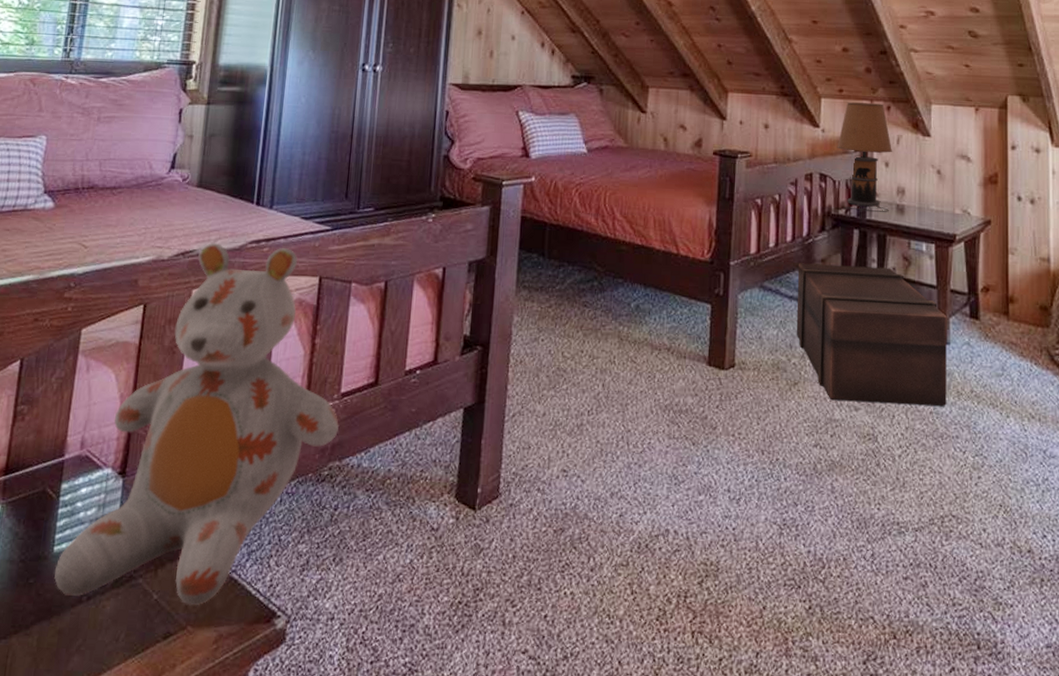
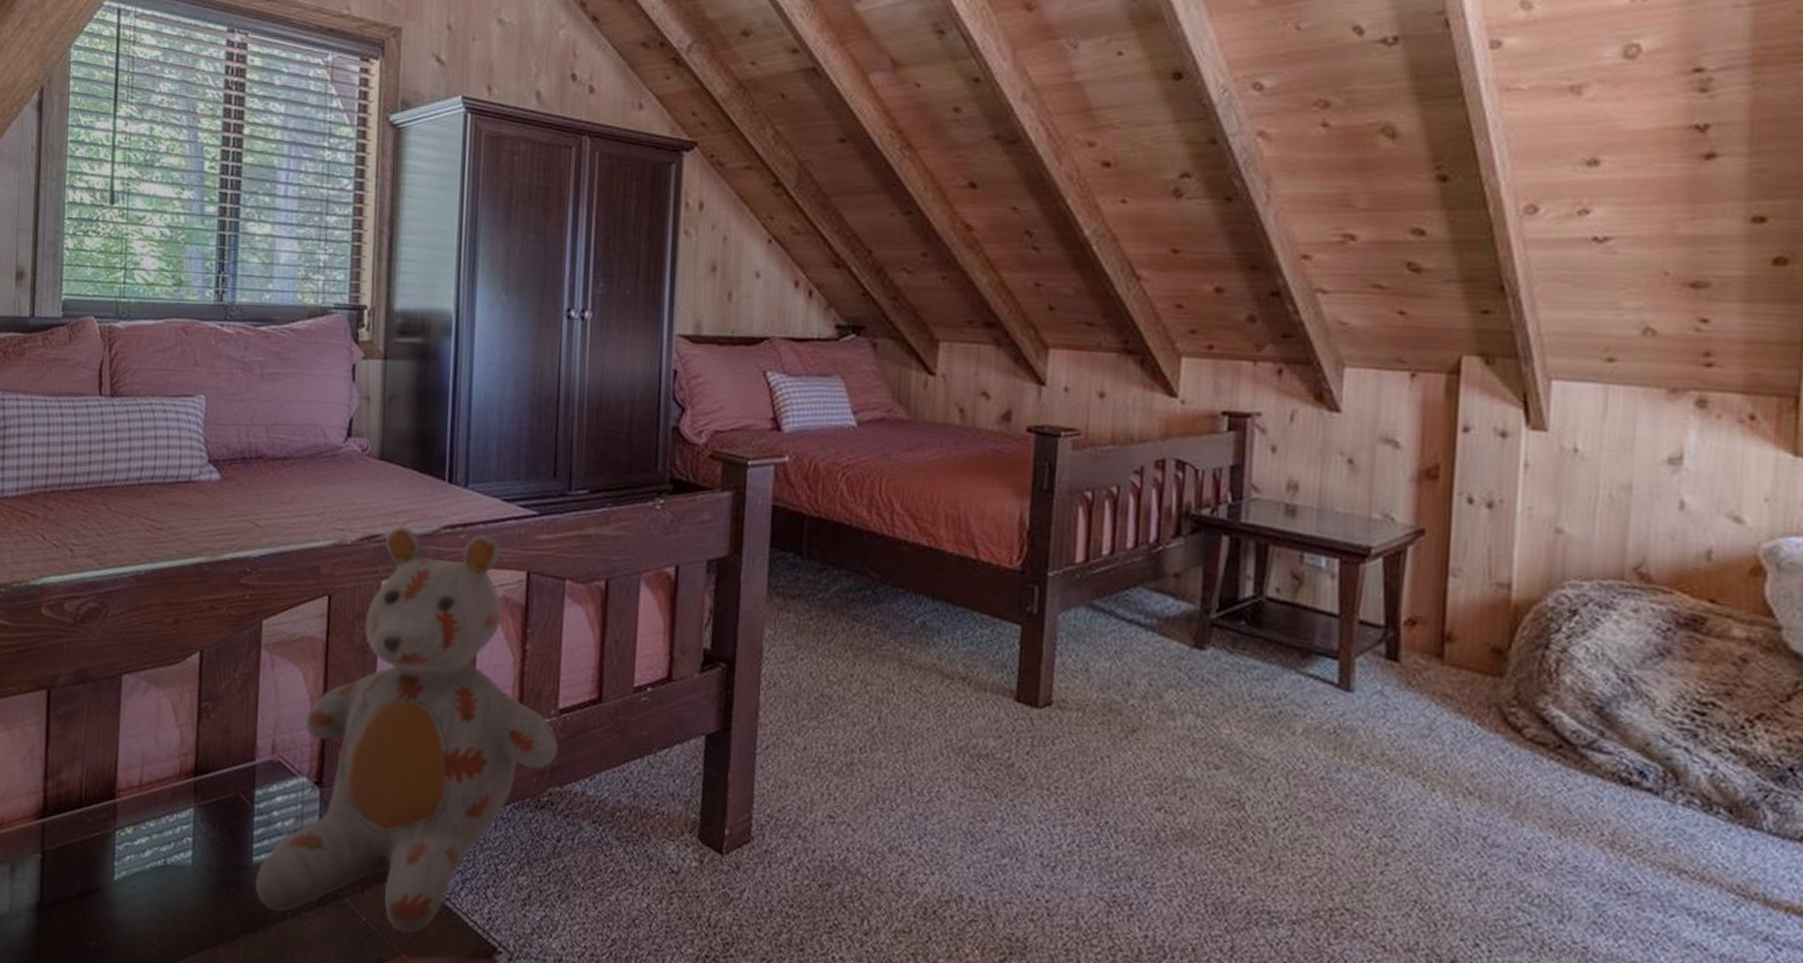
suitcase: present [796,263,947,406] -> none [1136,577,1352,771]
table lamp: present [837,102,893,212] -> none [1201,363,1284,514]

